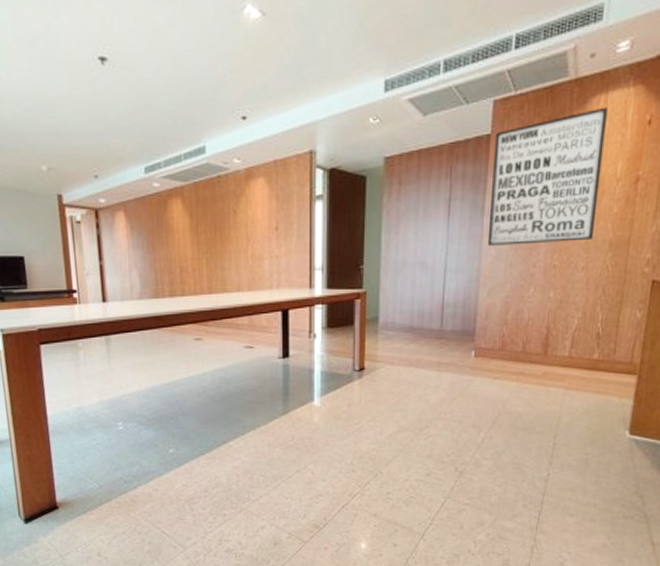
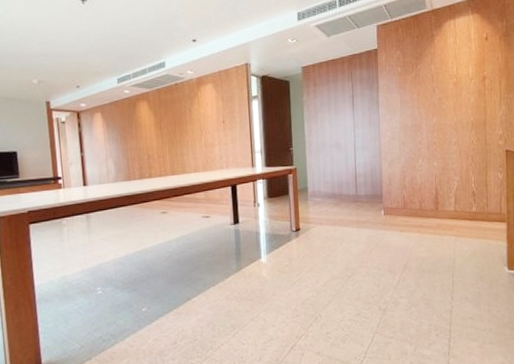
wall art: present [487,107,609,246] -> none [381,29,460,129]

